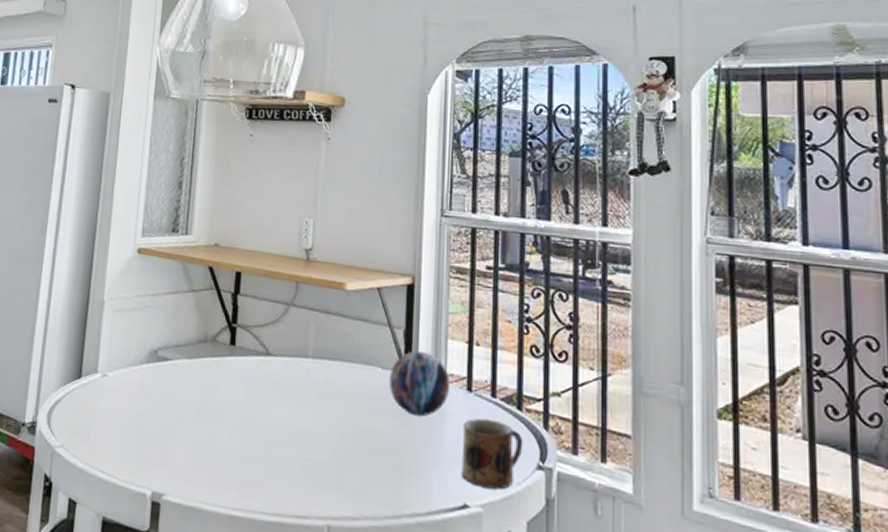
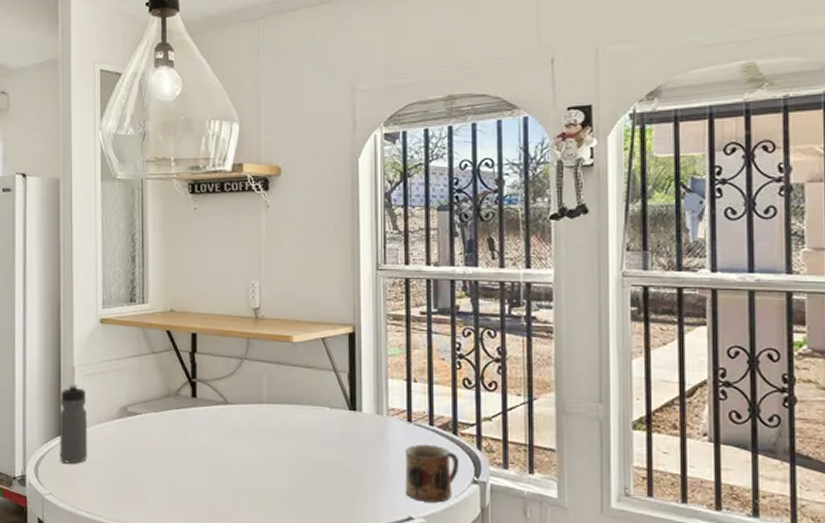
water bottle: none [76,319,114,413] -> present [59,384,88,464]
decorative orb: present [388,351,449,417] -> none [336,391,391,447]

